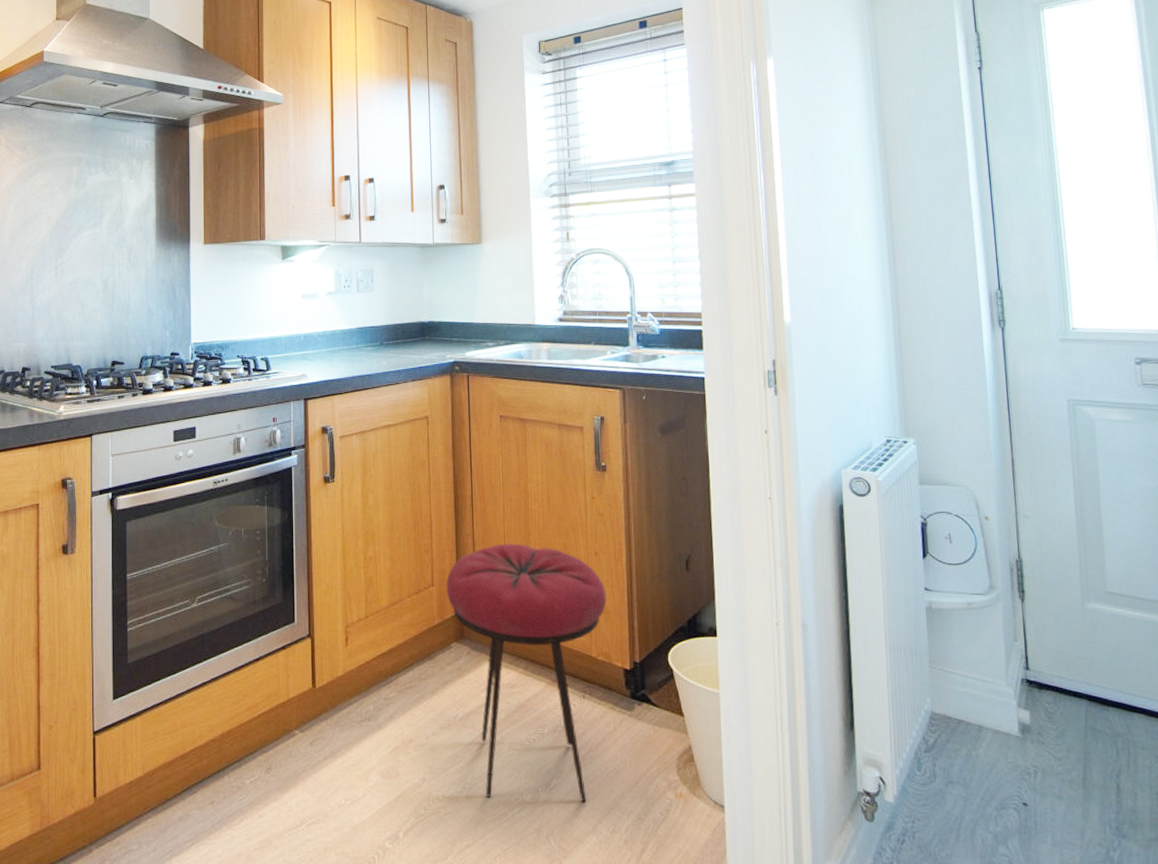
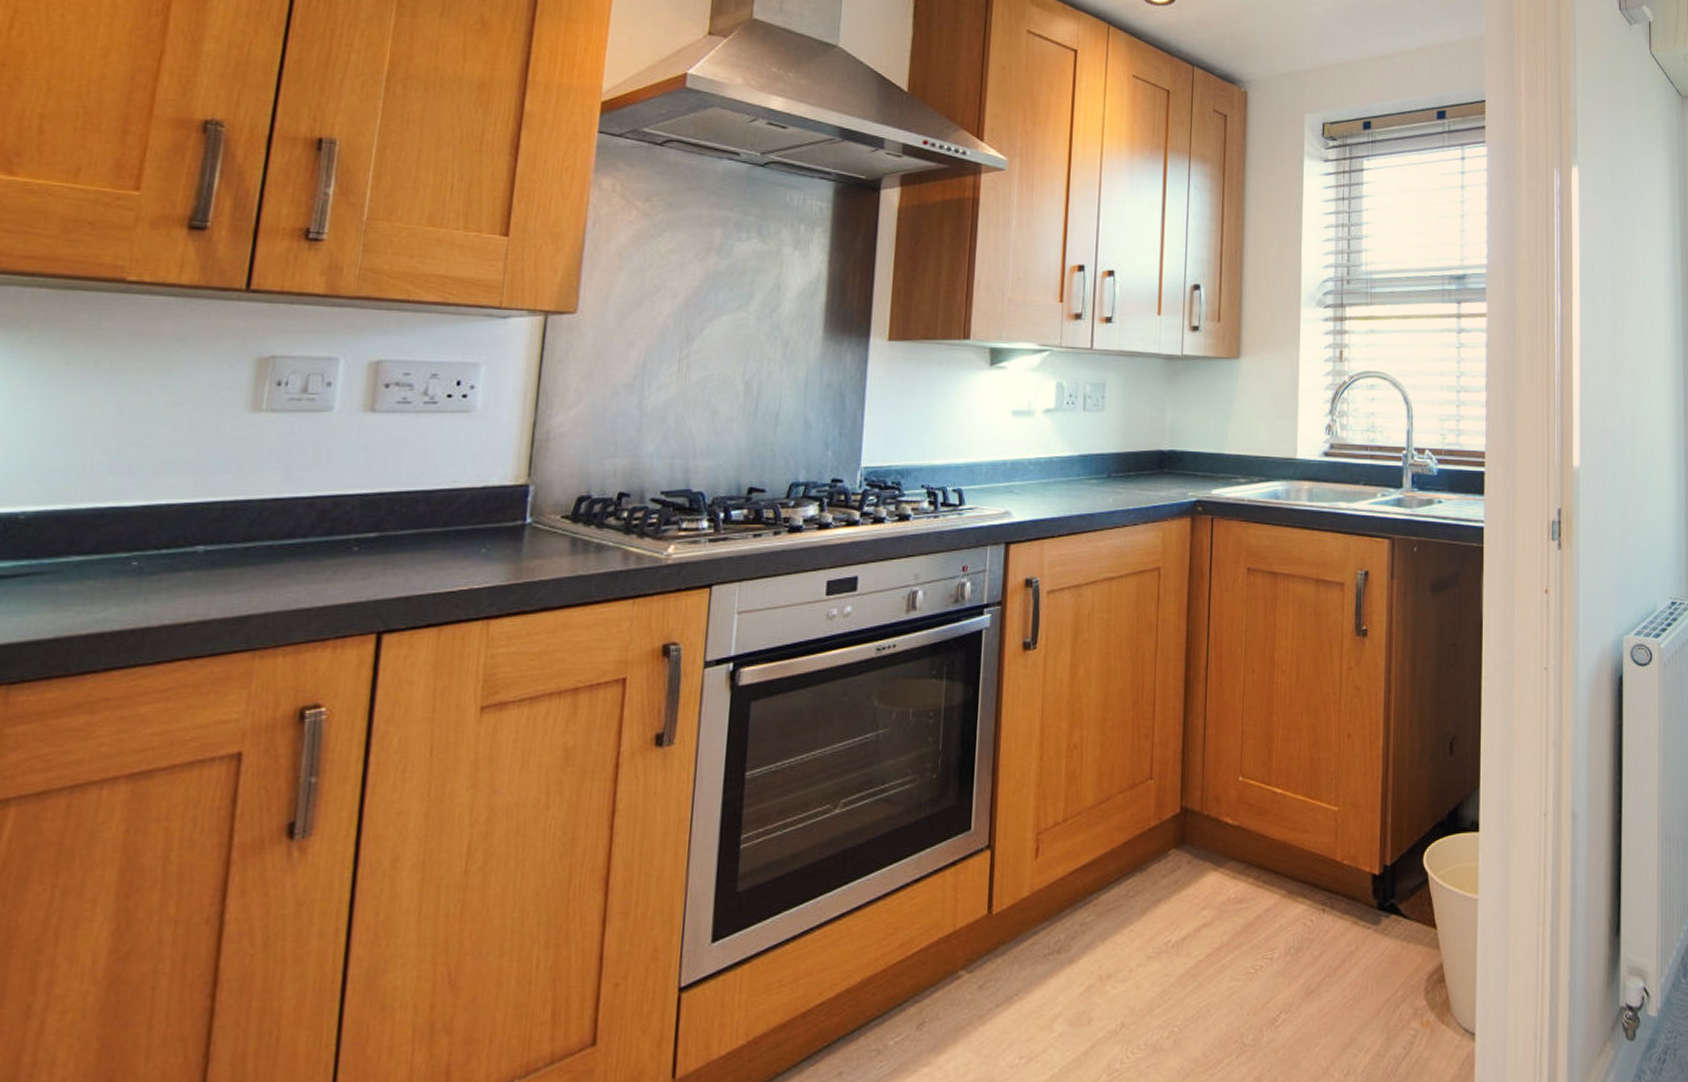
stool: present [445,543,607,802] -> none [1167,724,1358,1042]

